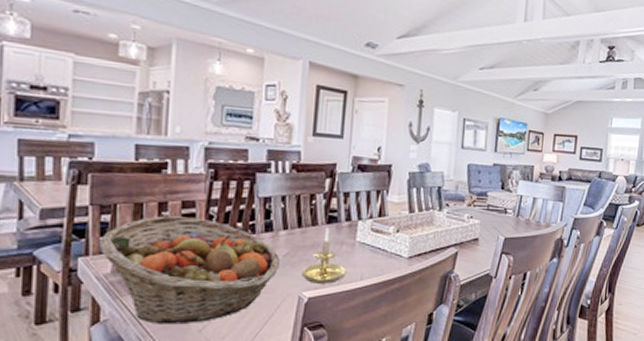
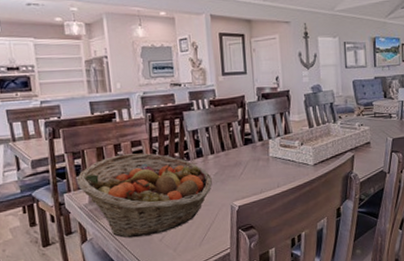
candle holder: present [302,227,346,284] -> none [230,148,265,194]

